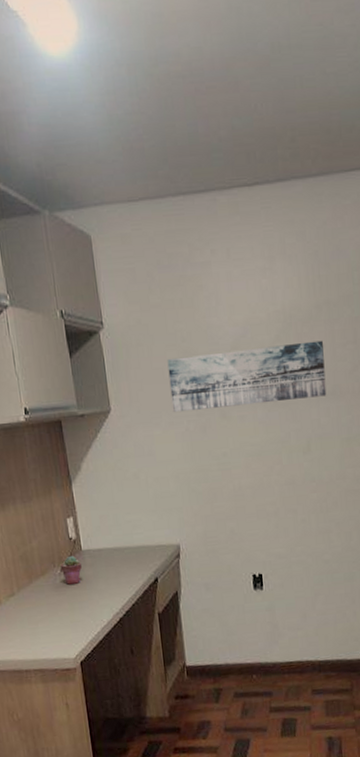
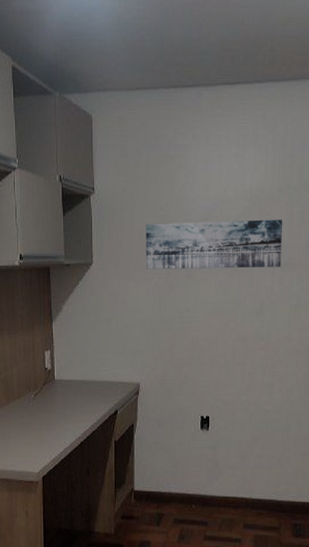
potted succulent: present [60,555,82,585] -> none [34,383,54,408]

